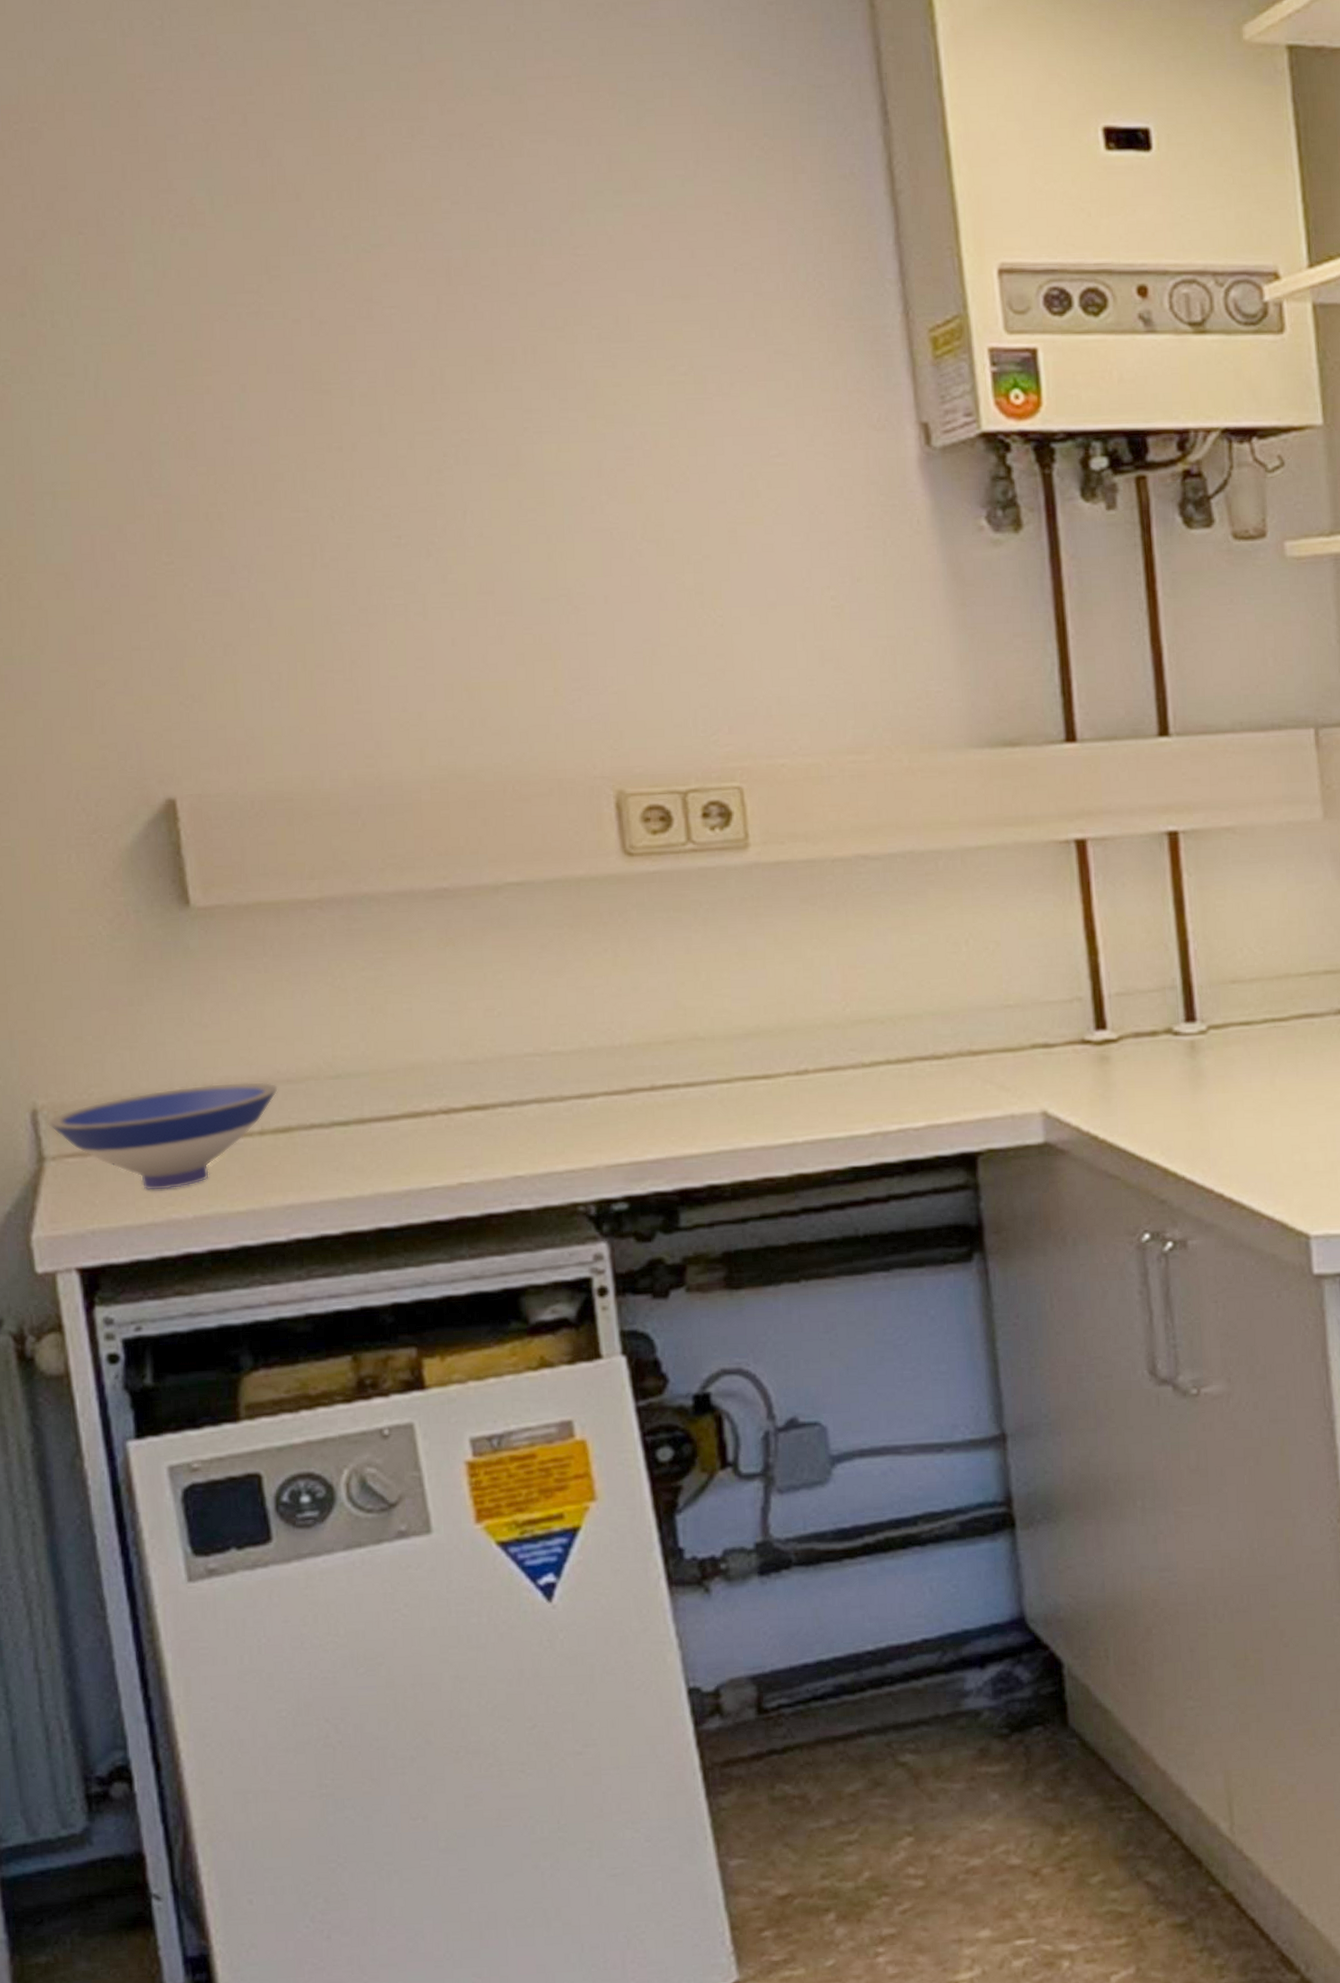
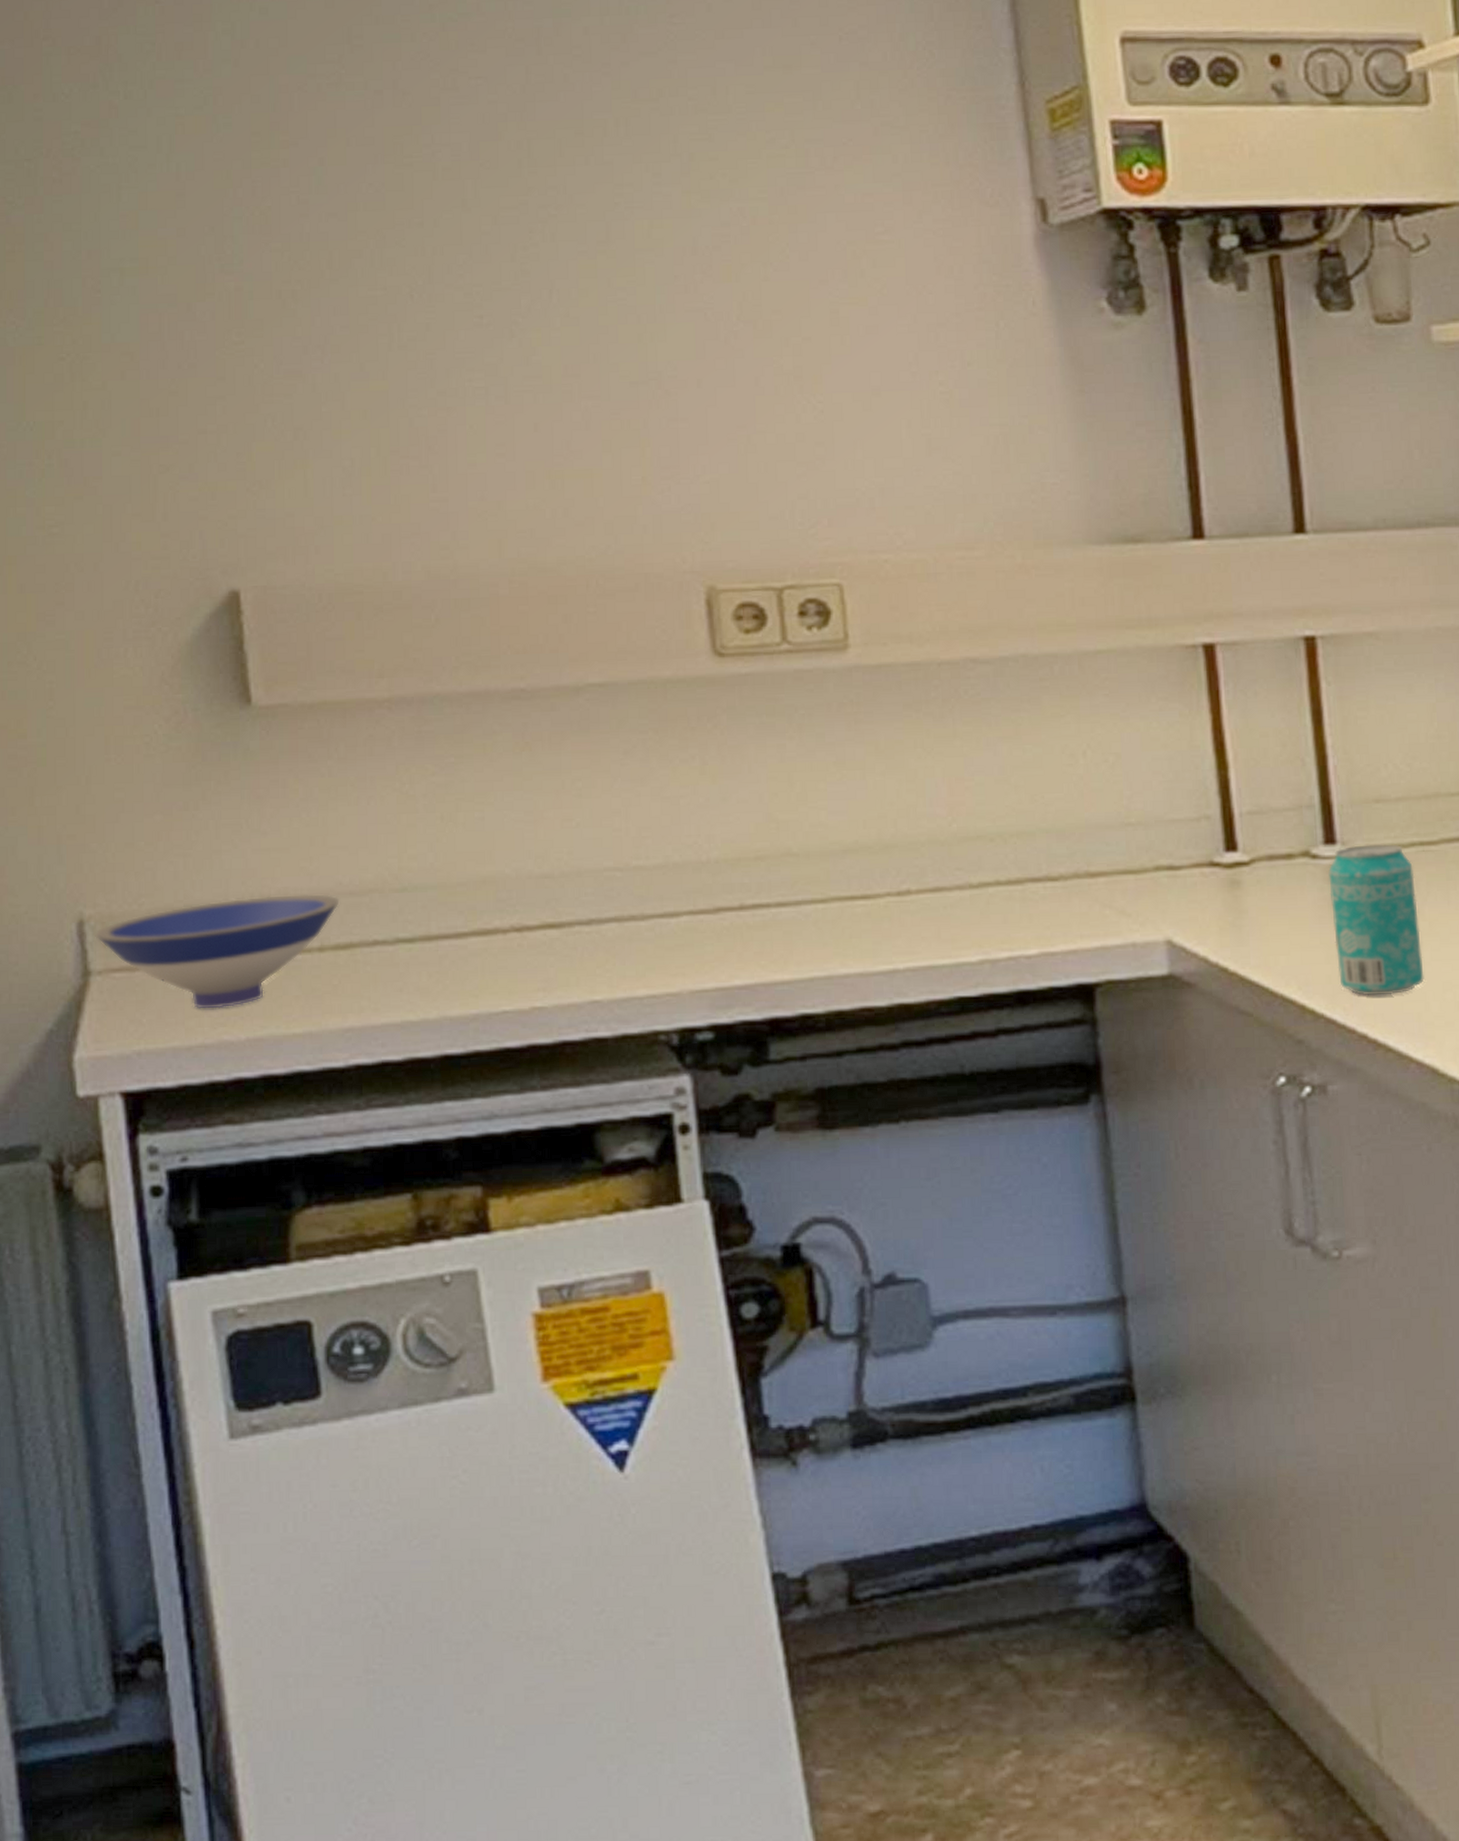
beverage can: none [1189,1021,1275,1159] -> present [1328,844,1424,996]

